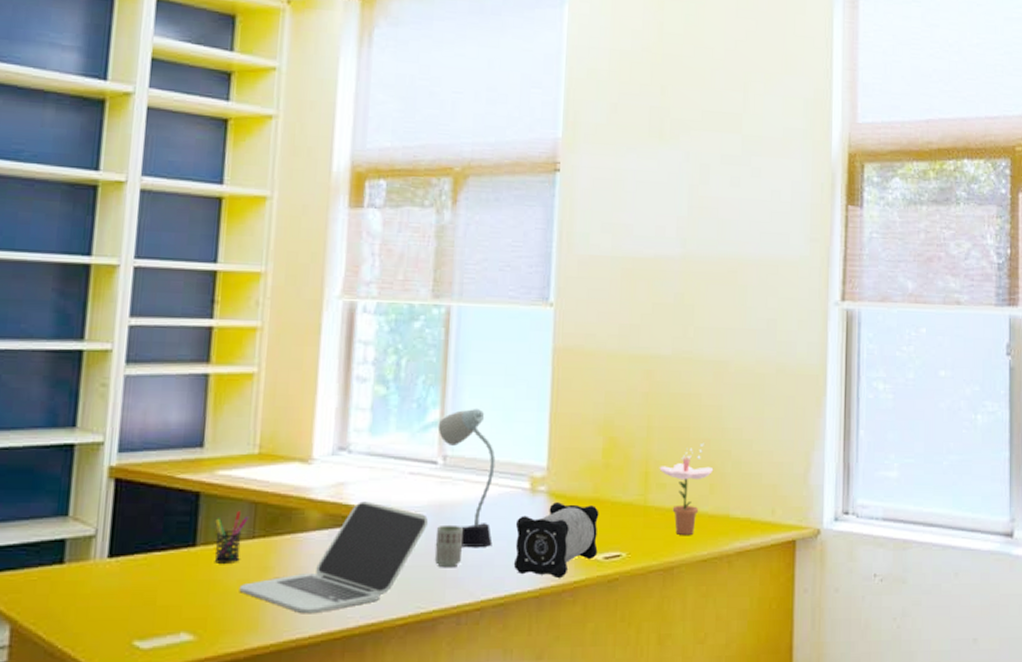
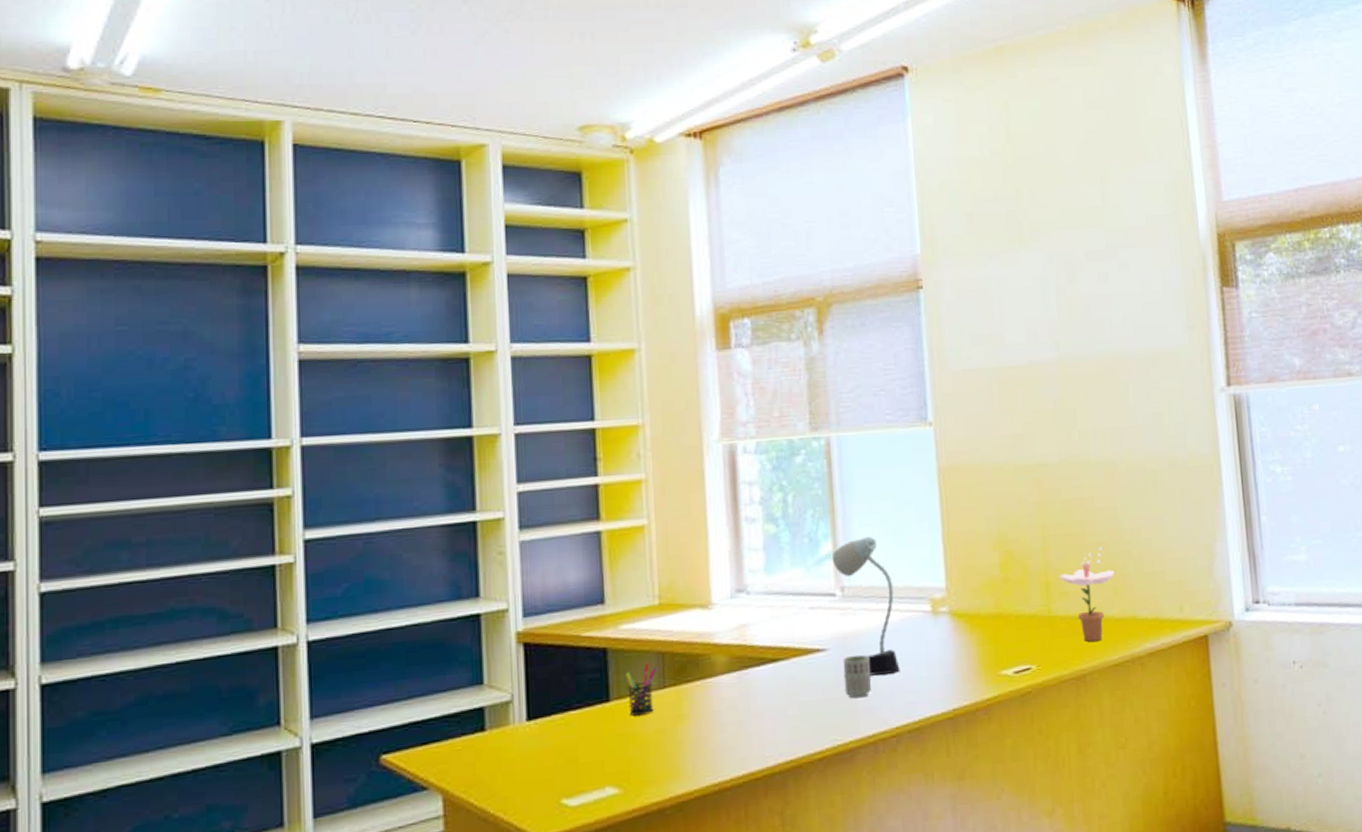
laptop: present [239,501,429,614] -> none [657,640,835,758]
speaker: present [513,502,599,578] -> none [921,621,1007,697]

